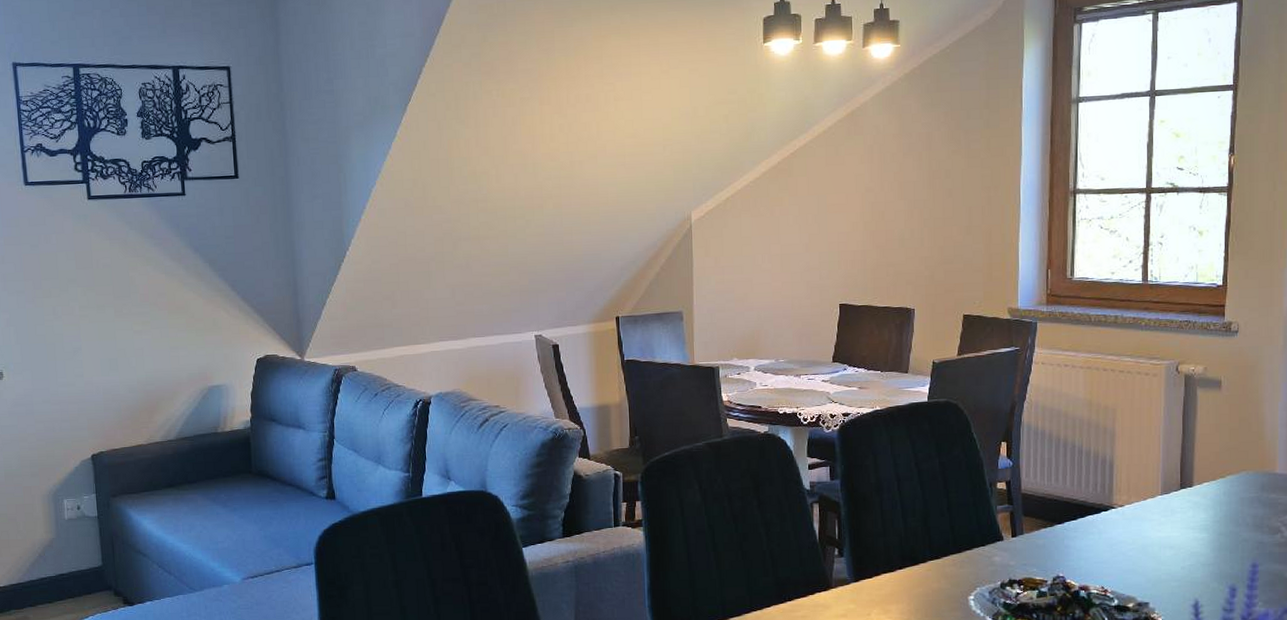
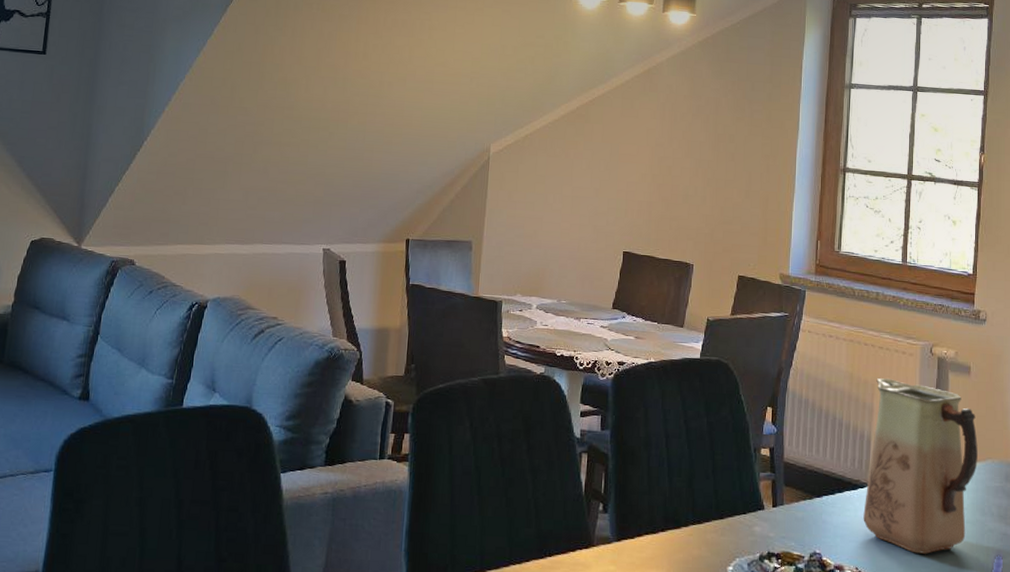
vase: none [1108,402,1230,569] -> present [863,378,978,554]

